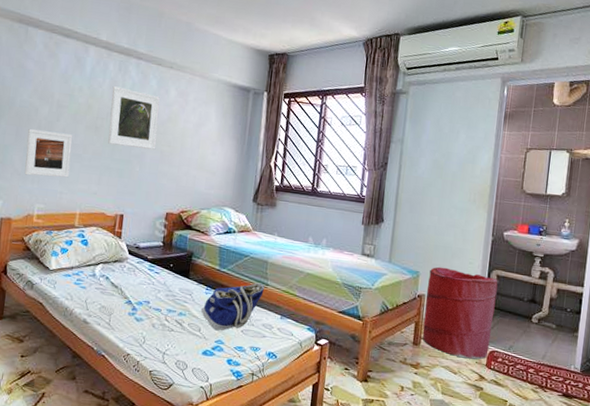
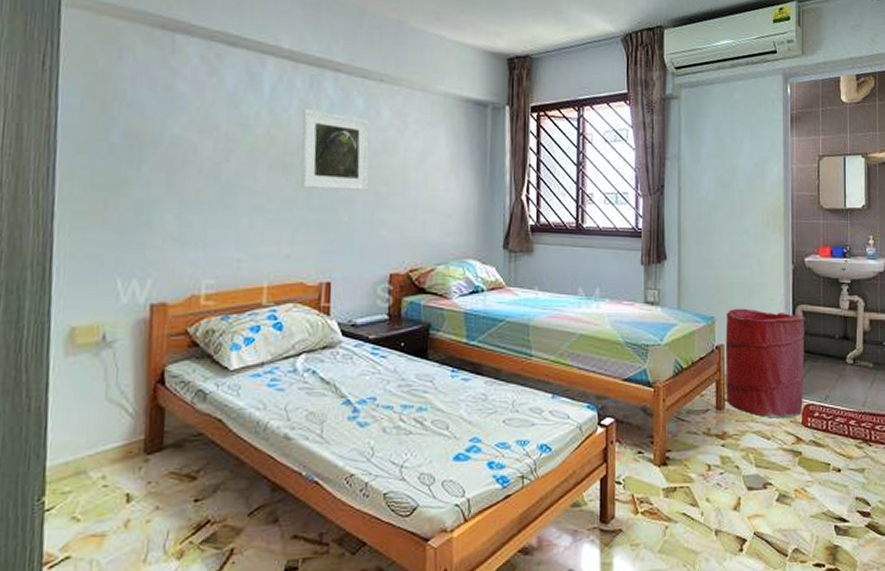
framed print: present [24,128,73,178] -> none [182,174,251,241]
tote bag: present [200,282,264,331] -> none [446,354,528,425]

